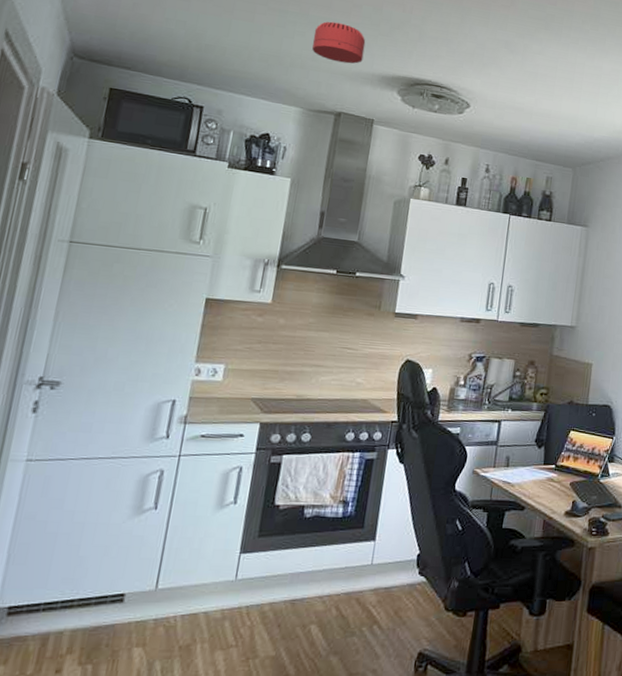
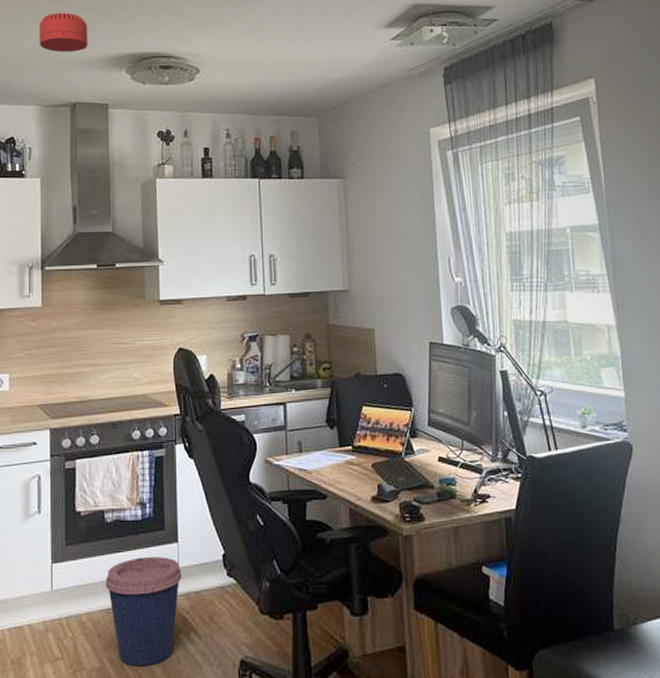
coffee cup: none [293,552,375,656] -> present [105,556,182,667]

